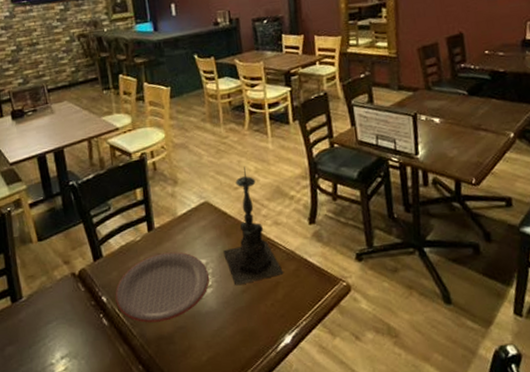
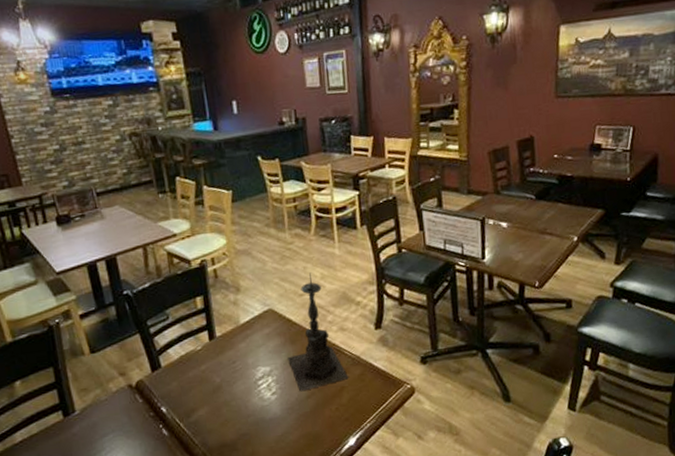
plate: present [115,252,210,323] -> none [175,360,274,432]

